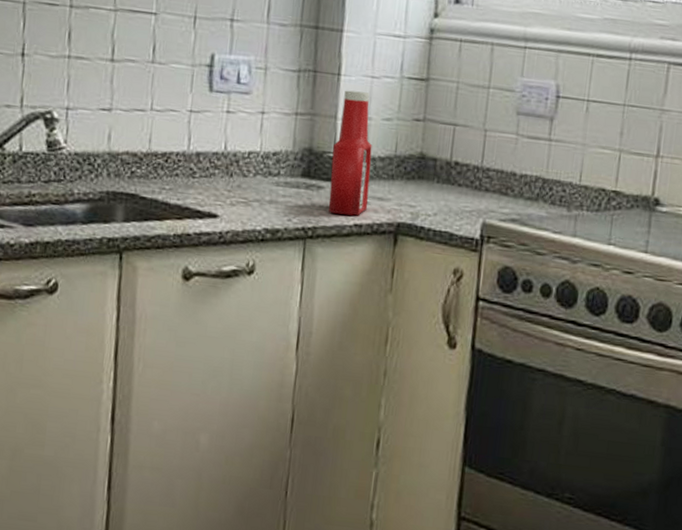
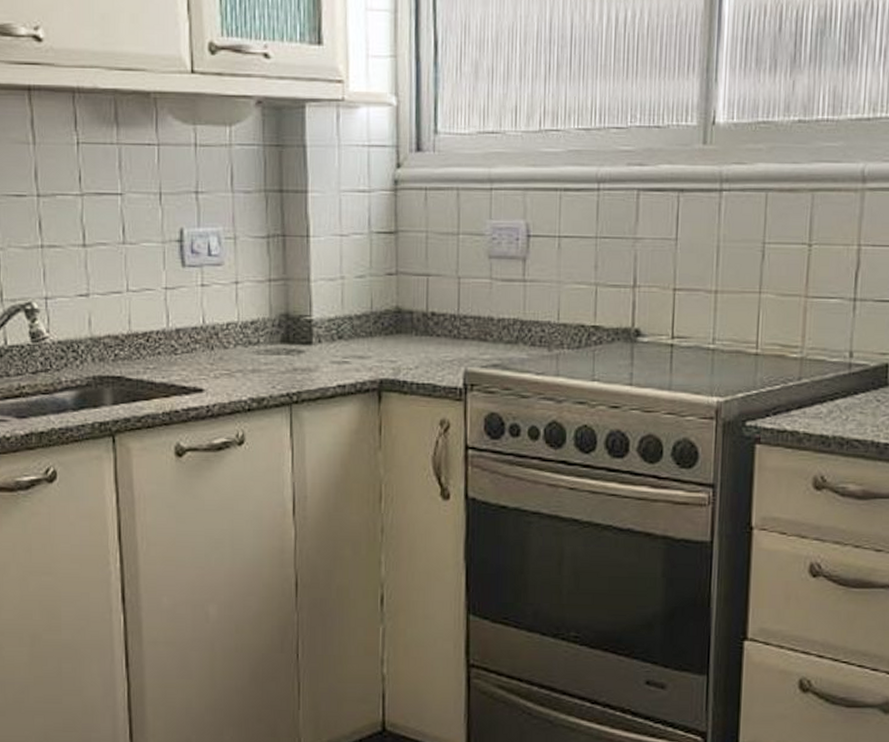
ketchup bottle: present [328,90,372,216] -> none [309,251,349,377]

